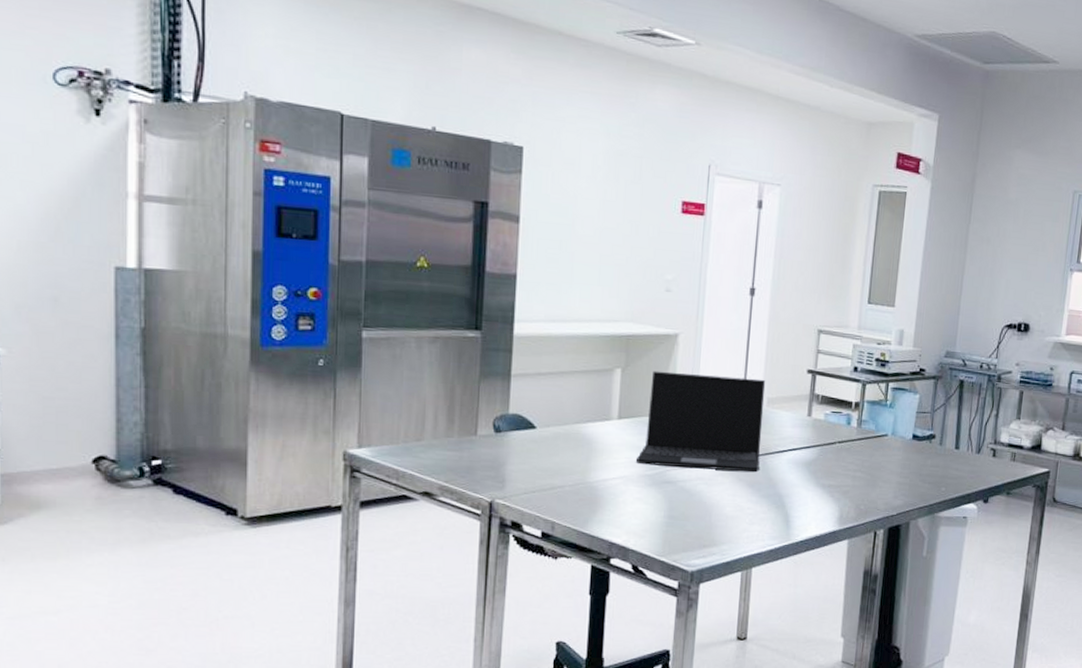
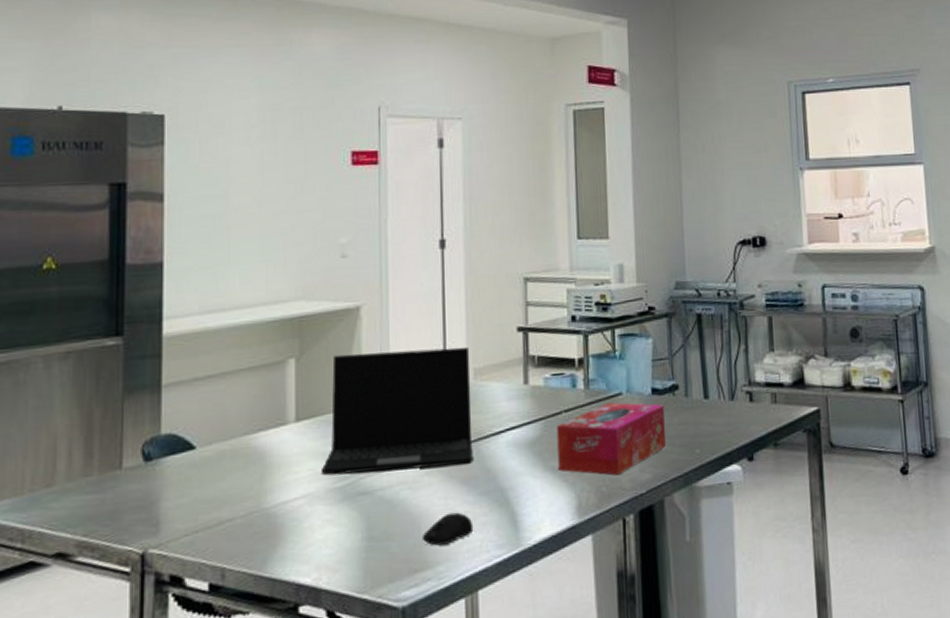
computer mouse: none [711,507,754,530] -> present [421,512,474,546]
tissue box: none [827,440,921,498] -> present [557,402,666,476]

